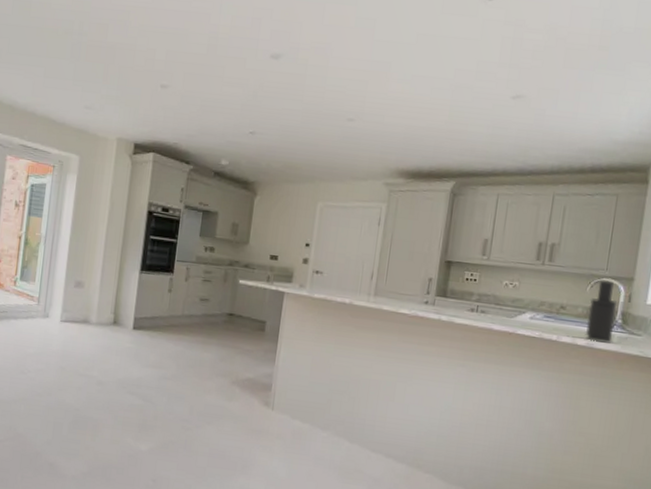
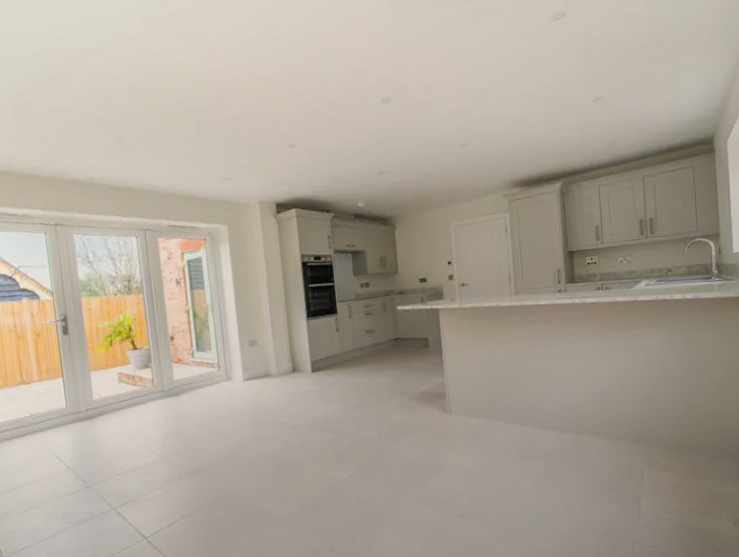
soap dispenser: present [585,280,618,343] -> none [689,240,713,294]

